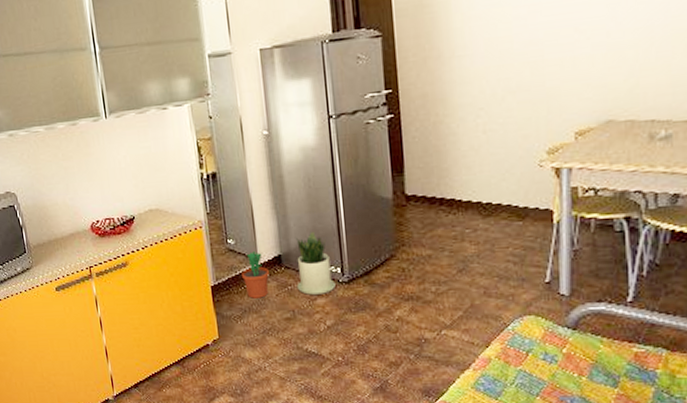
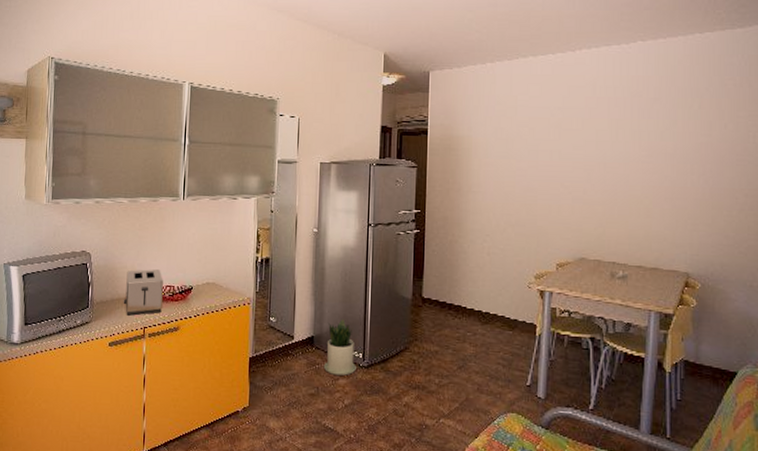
toaster: none [59,202,106,256] -> present [123,269,164,316]
flower pot: present [242,251,269,299] -> none [278,330,301,373]

